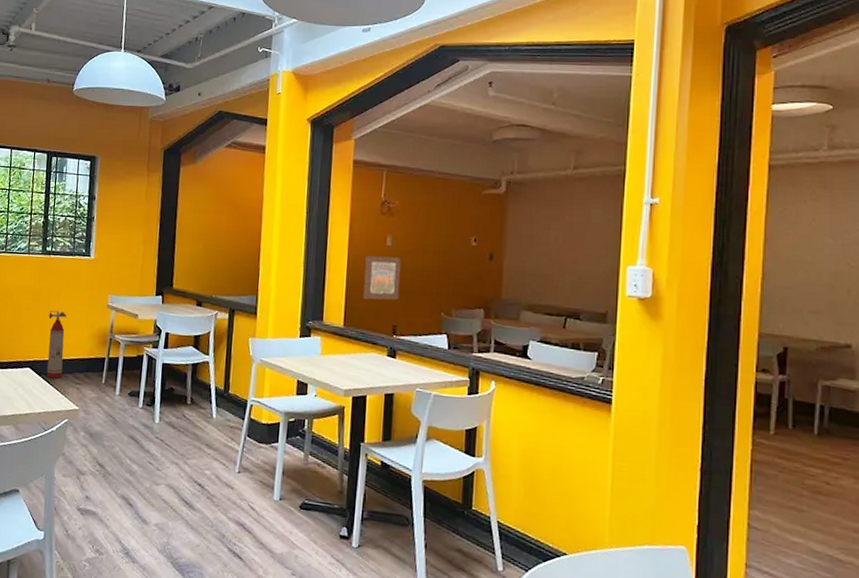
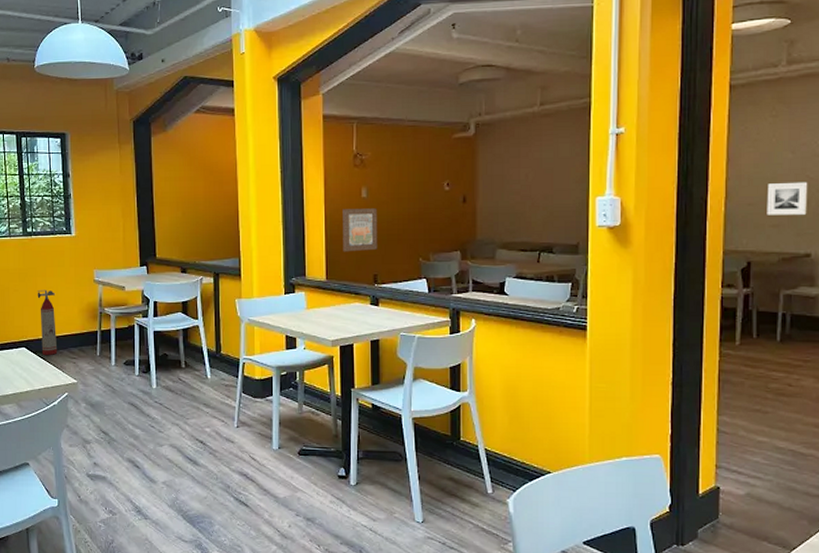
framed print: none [805,268,849,304] -> present [767,181,808,215]

